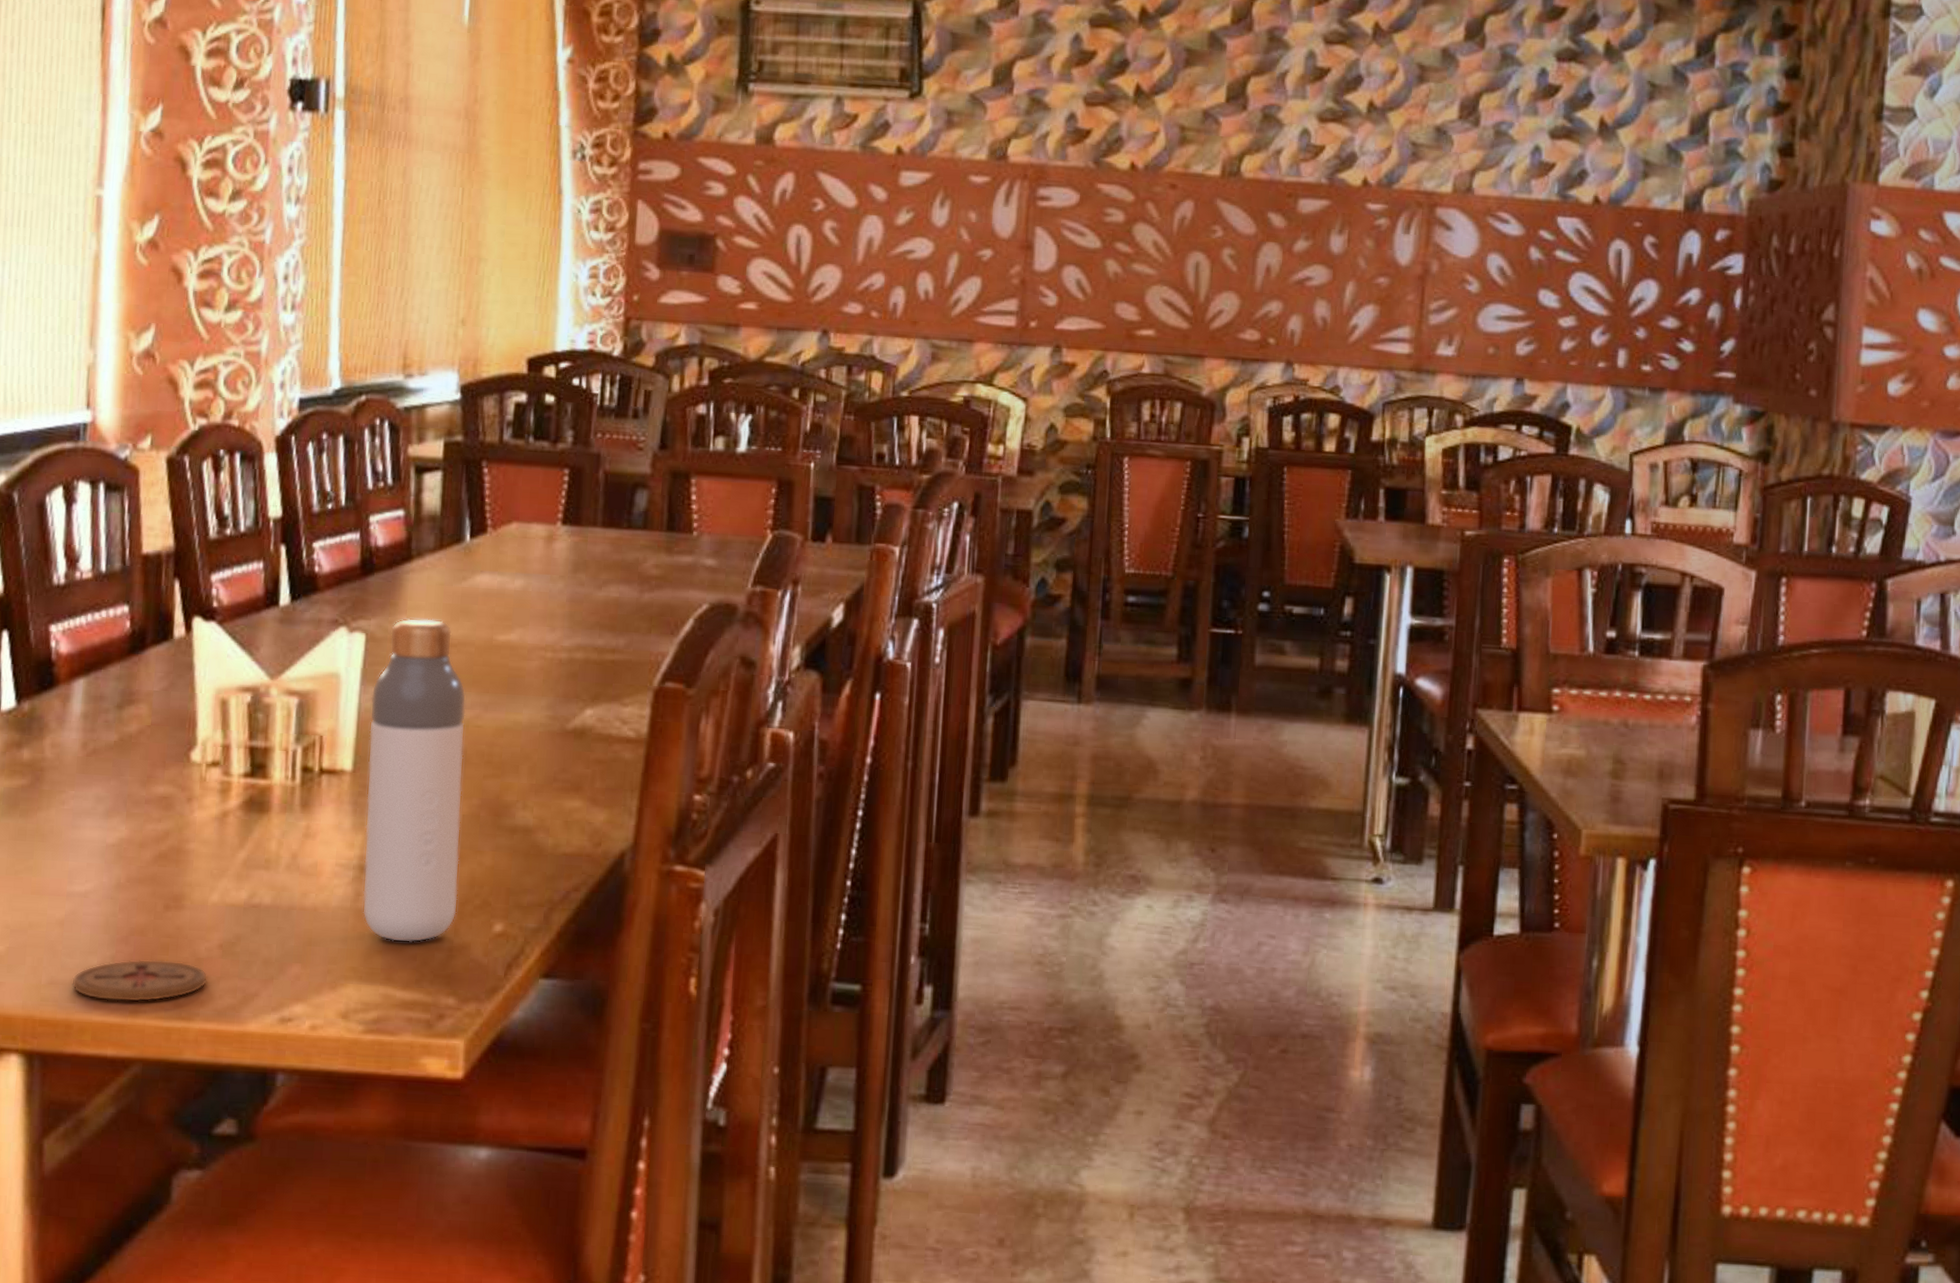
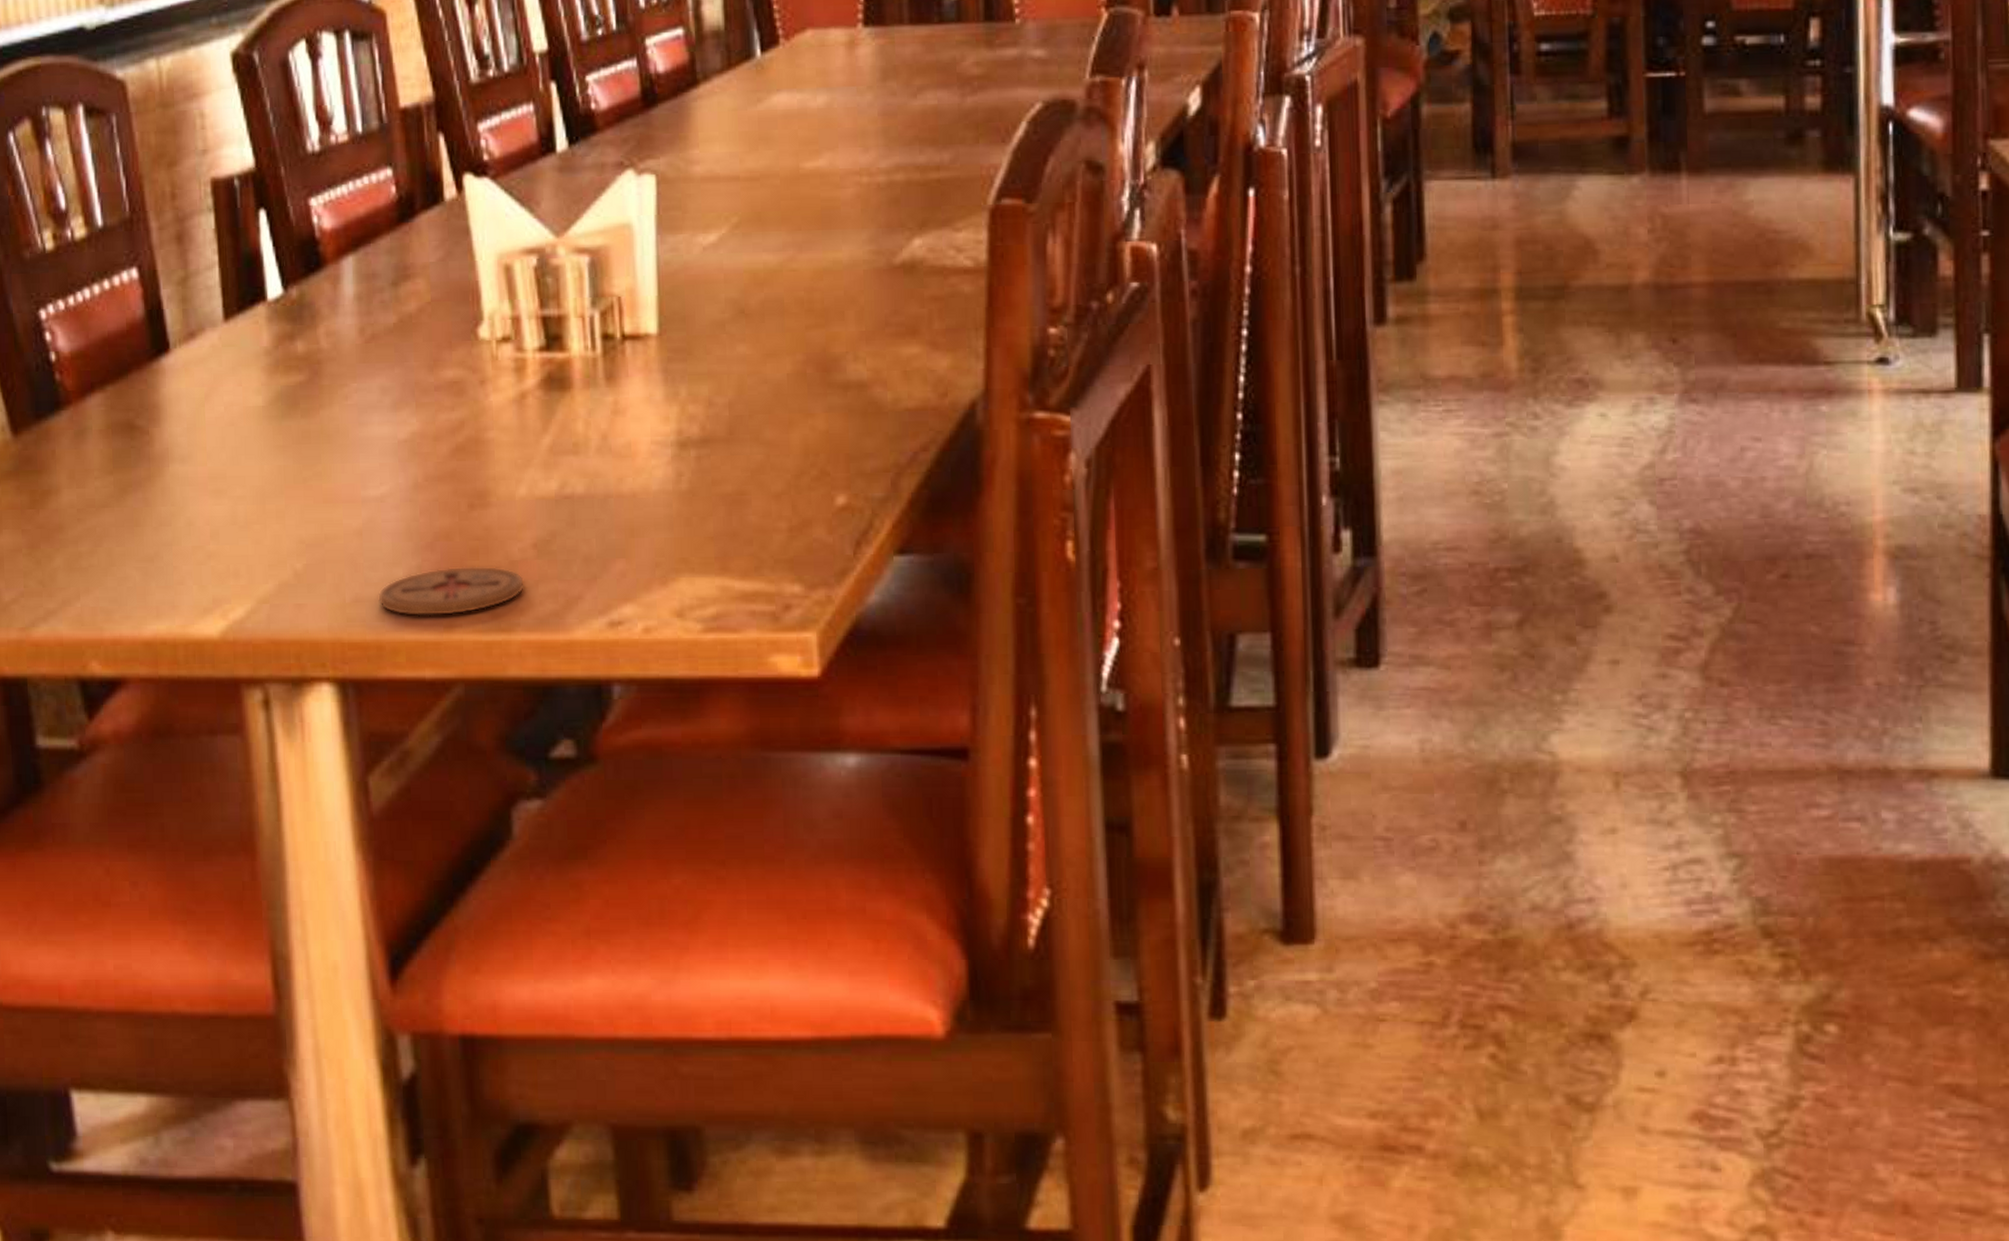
bottle: present [362,618,467,943] -> none [669,150,792,526]

